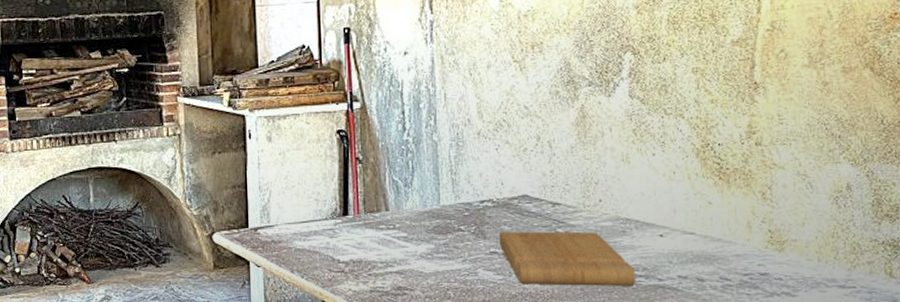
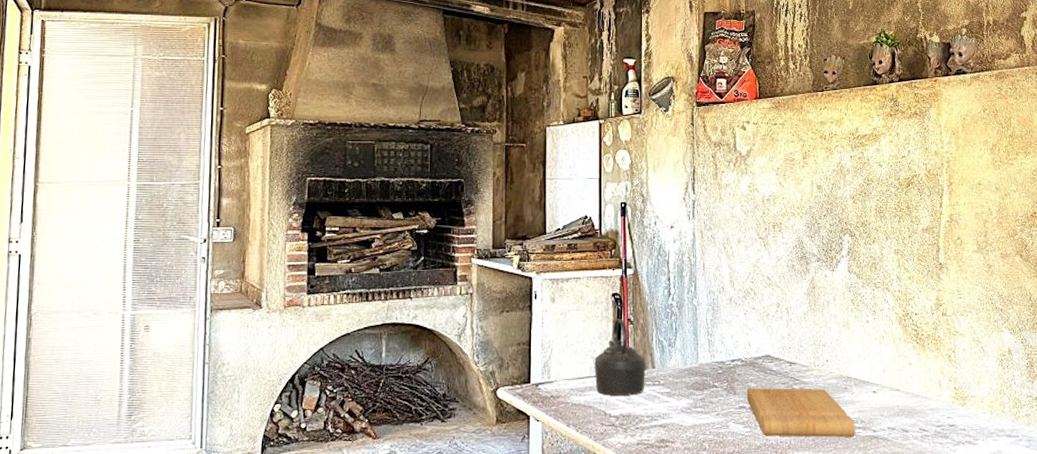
kettle: none [318,158,379,240] -> present [594,319,646,396]

